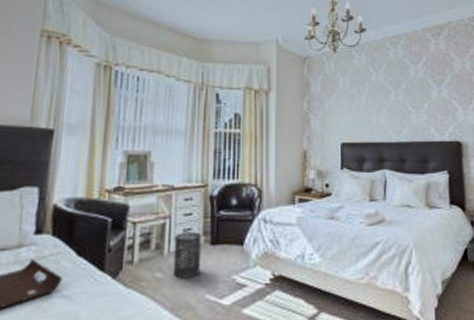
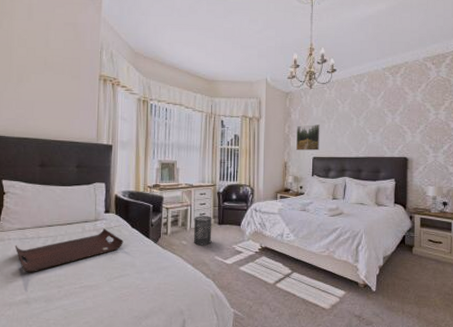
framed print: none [318,99,350,134] -> present [296,124,320,150]

